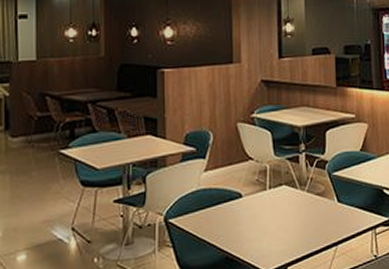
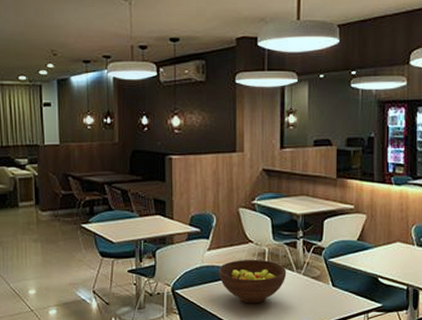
fruit bowl: none [216,177,290,228] -> present [218,259,287,303]

